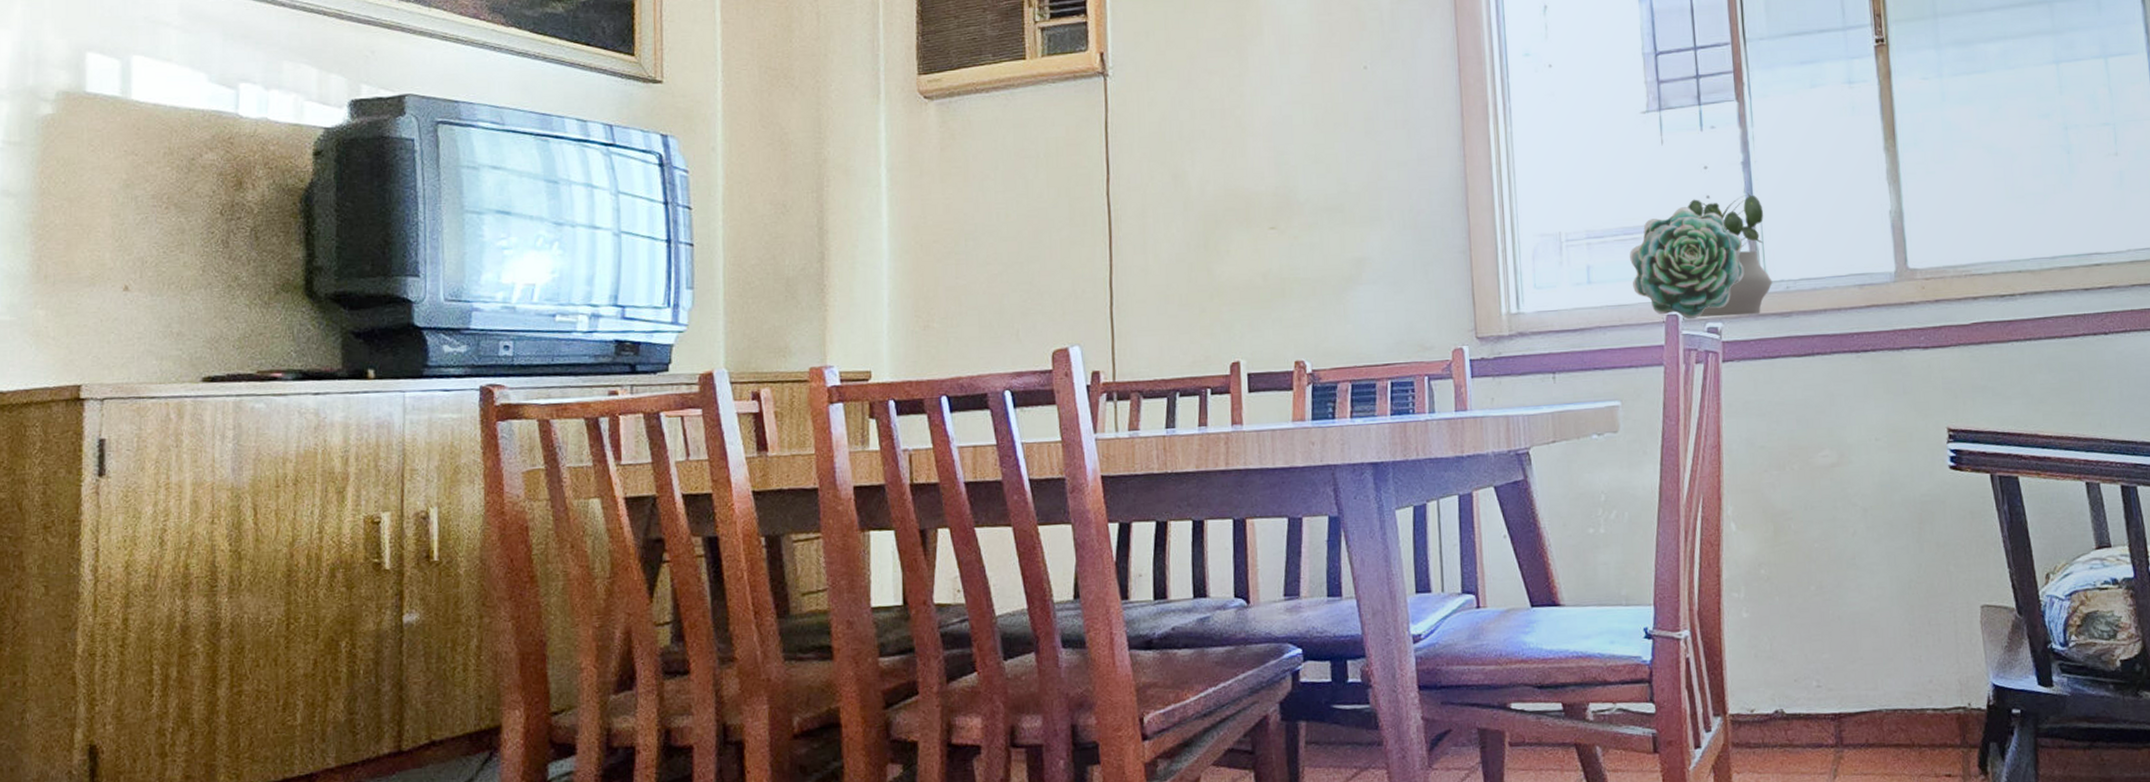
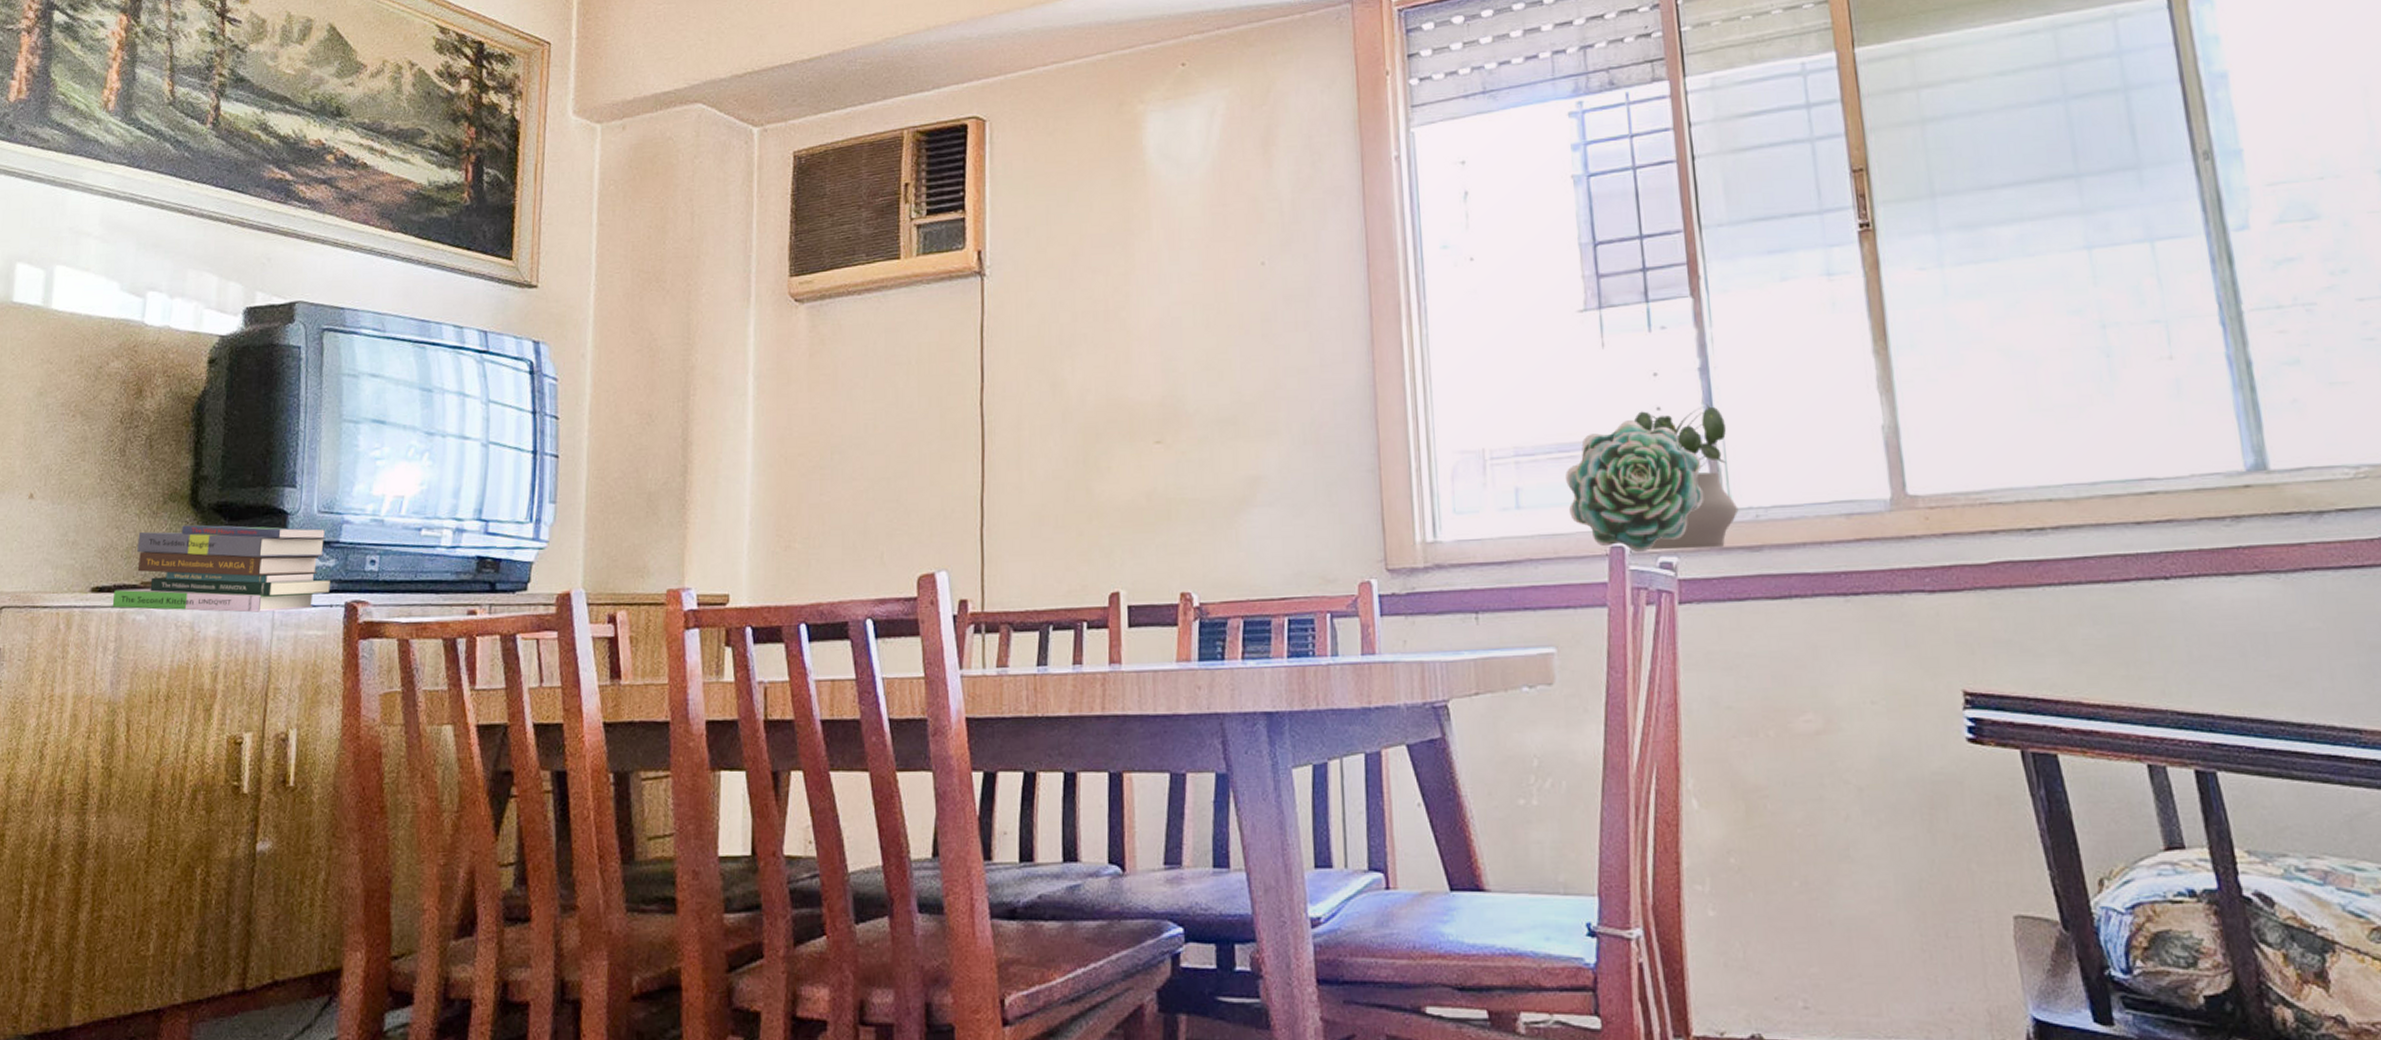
books: none [227,314,463,399] -> present [112,525,330,613]

